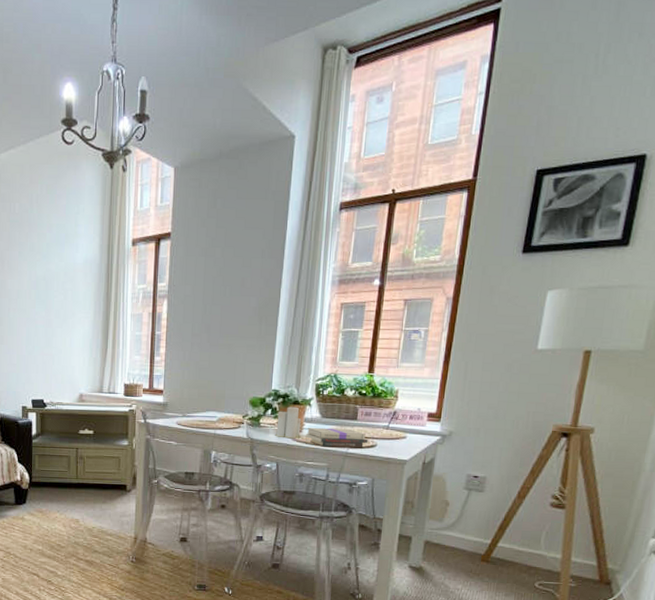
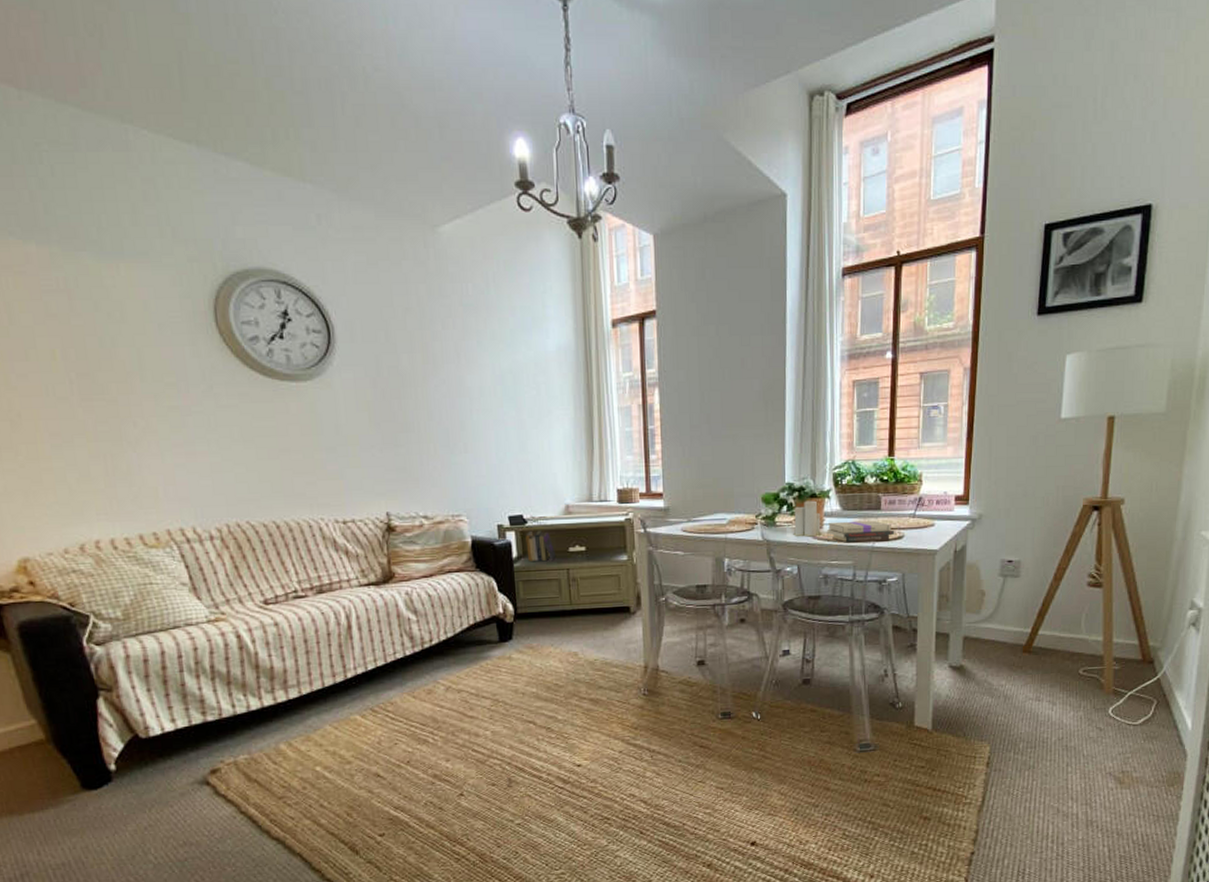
books: none [44,413,69,440] -> present [525,530,557,562]

